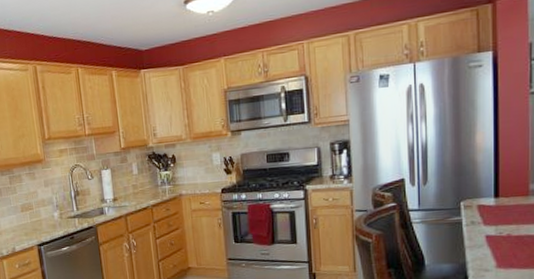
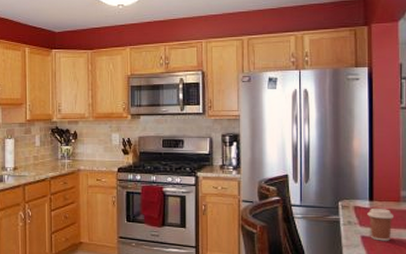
coffee cup: none [492,204,521,239] -> present [367,207,393,241]

